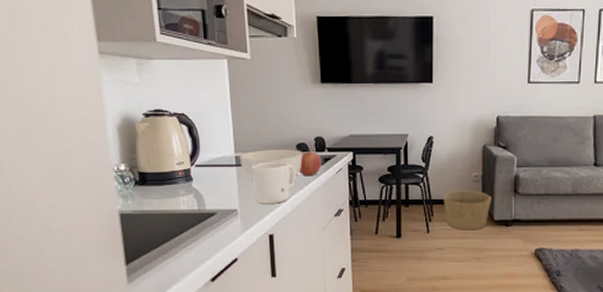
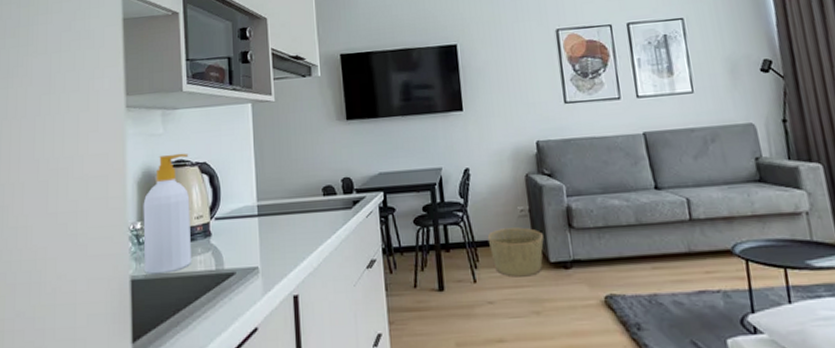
soap bottle: none [125,103,175,210] -> present [143,153,191,275]
bowl: present [239,149,303,183] -> none [261,193,330,235]
mug: present [251,161,296,204] -> none [274,207,323,259]
fruit: present [299,149,322,175] -> none [326,192,350,222]

